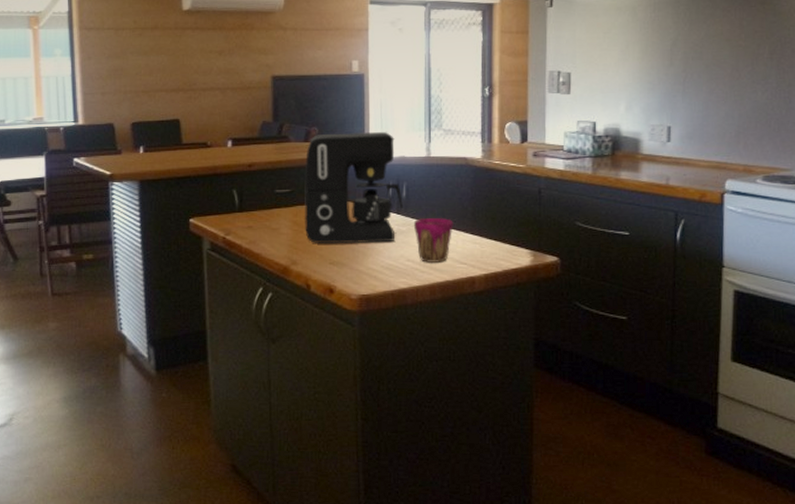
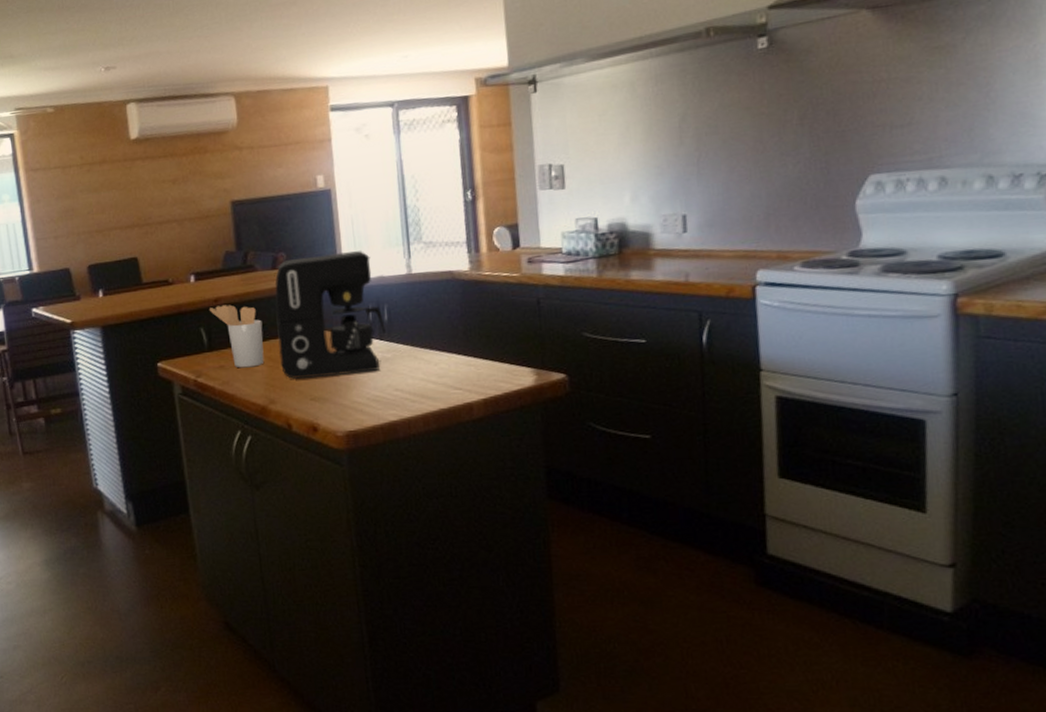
utensil holder: none [244,170,291,230] -> present [210,304,265,368]
cup: present [413,218,453,264] -> none [398,340,444,392]

